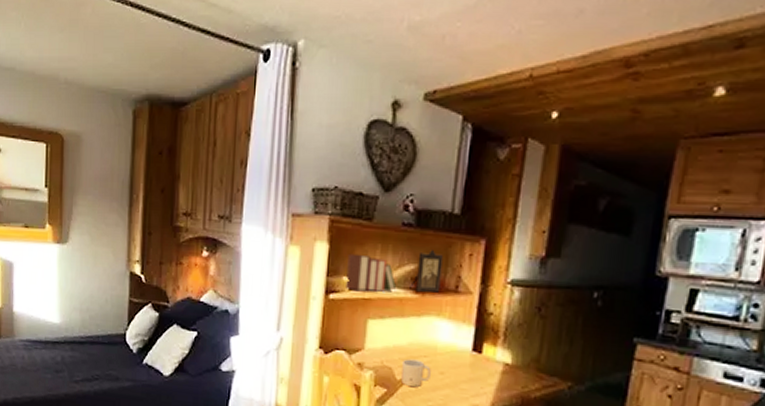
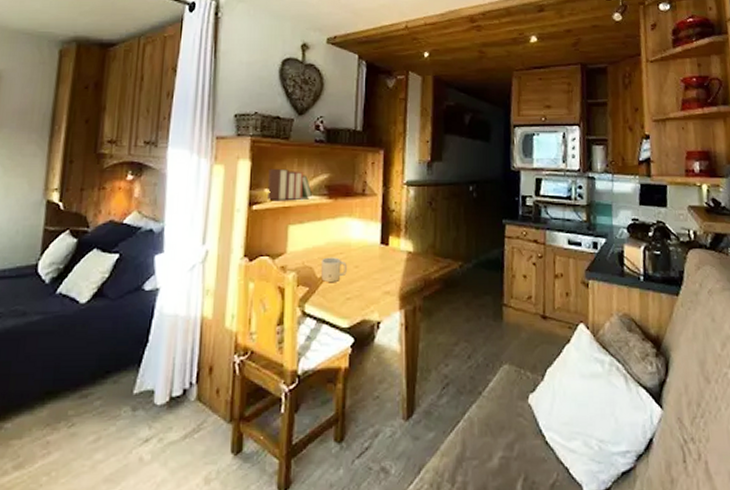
photo frame: present [410,250,443,293] -> none [324,161,350,198]

